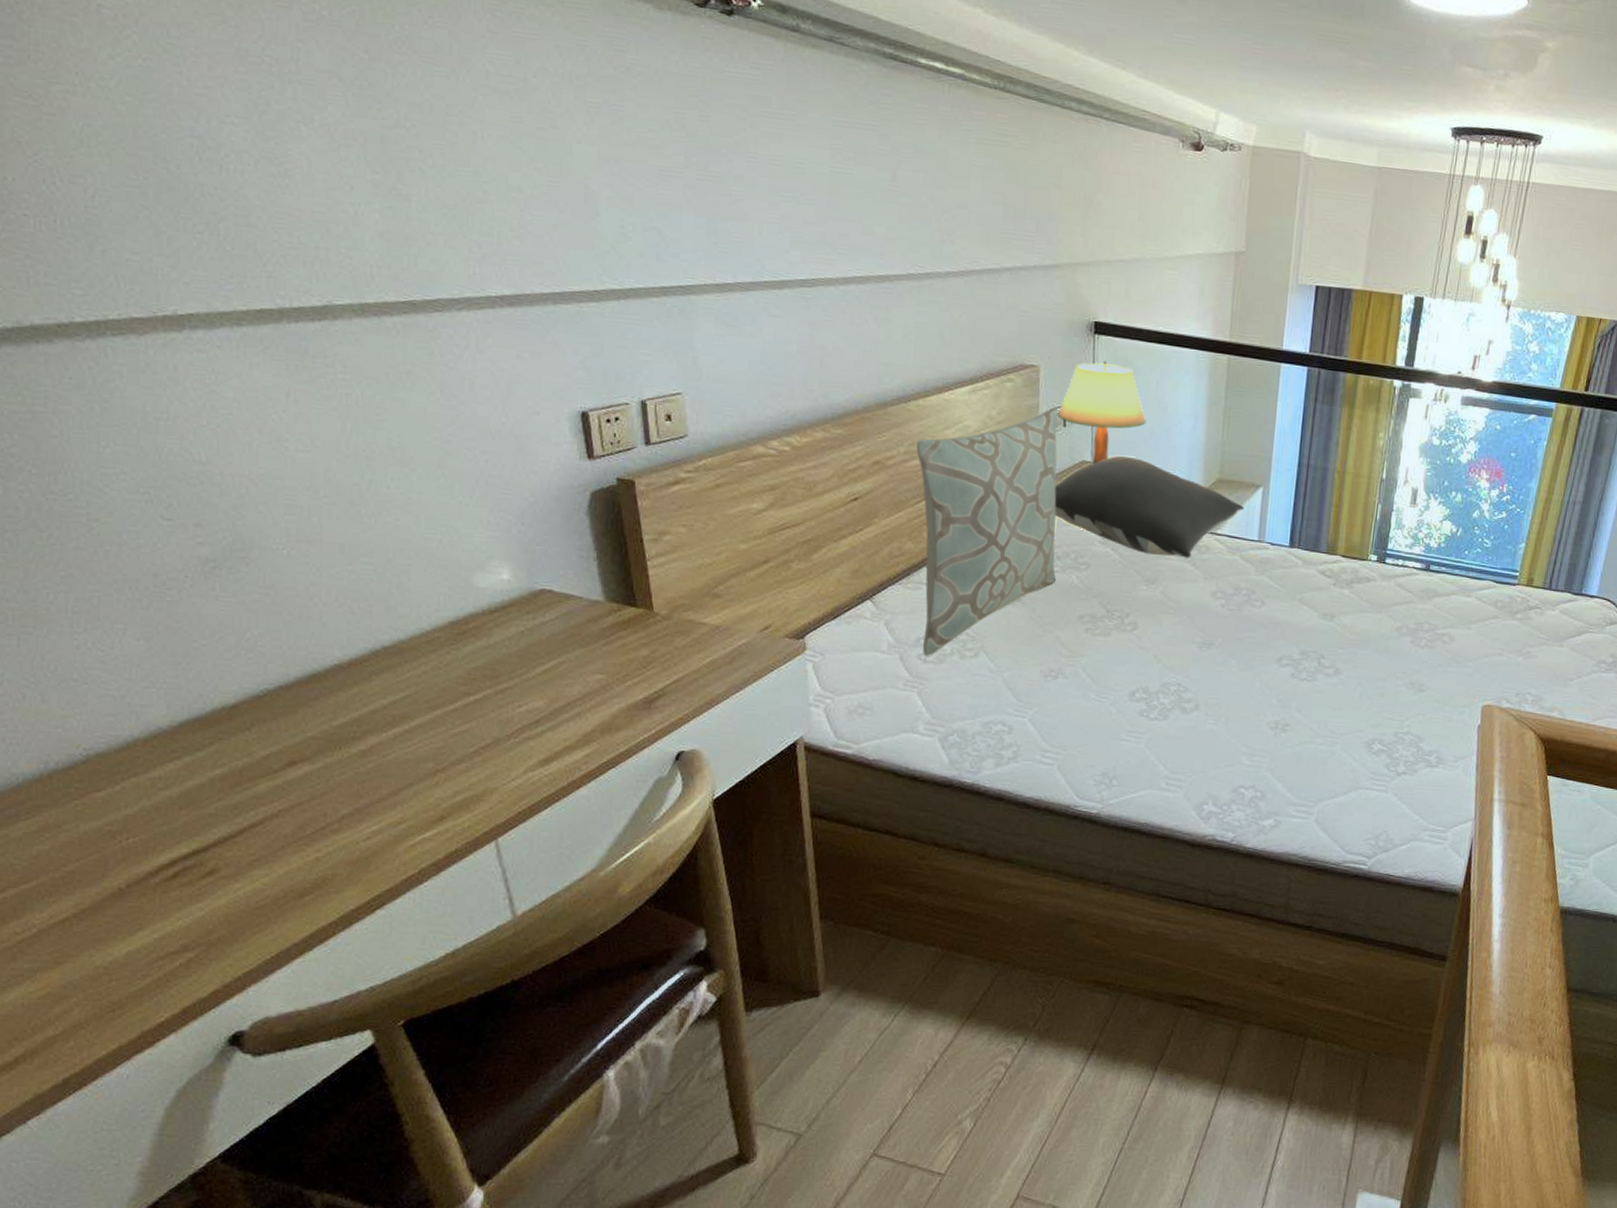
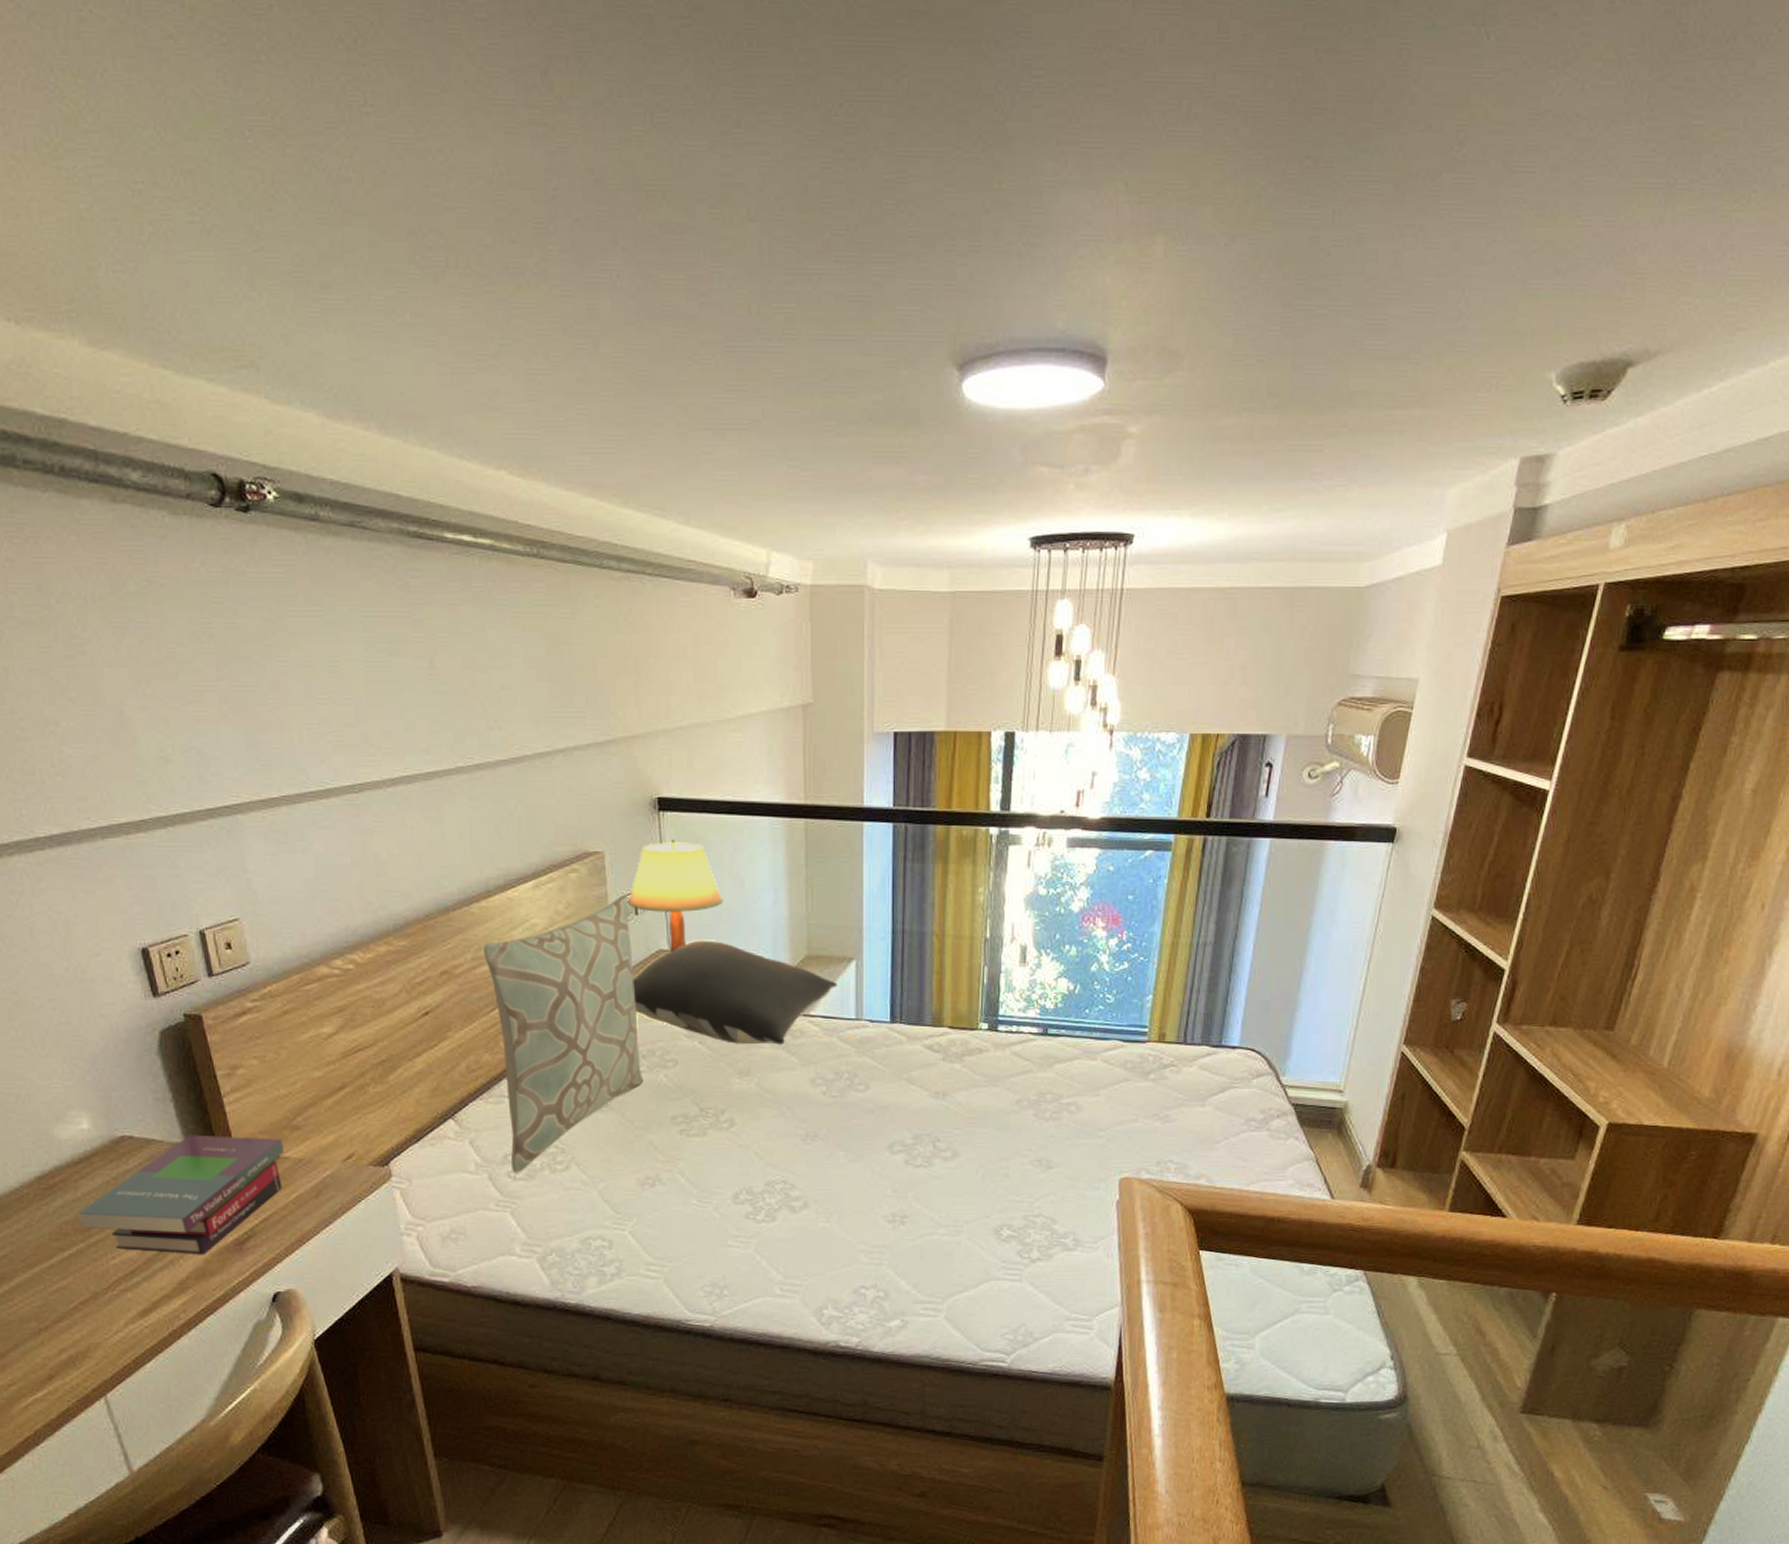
books: none [488,593,703,710] -> present [78,1134,285,1255]

